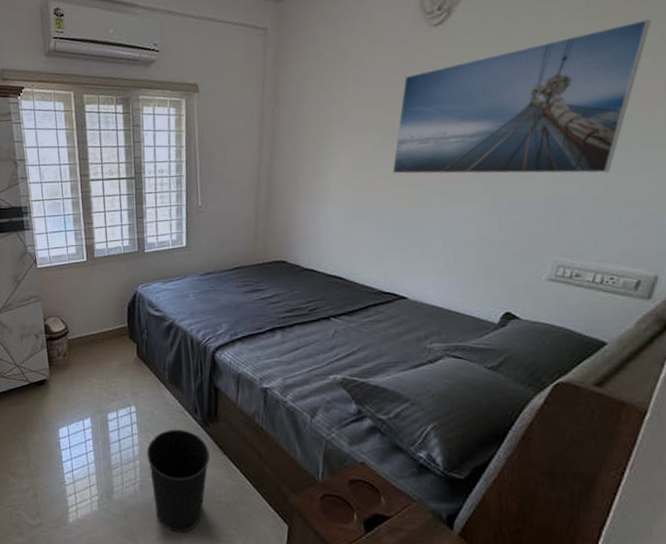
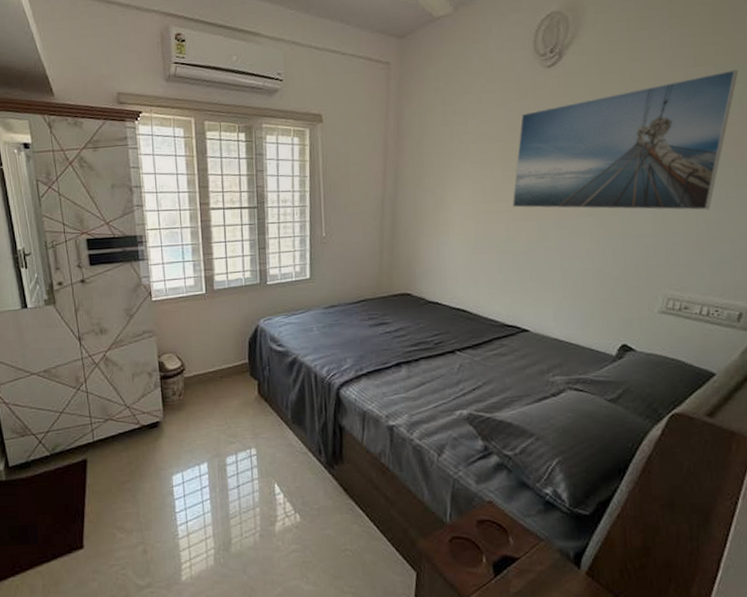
wastebasket: present [146,429,210,533] -> none [267,472,334,586]

